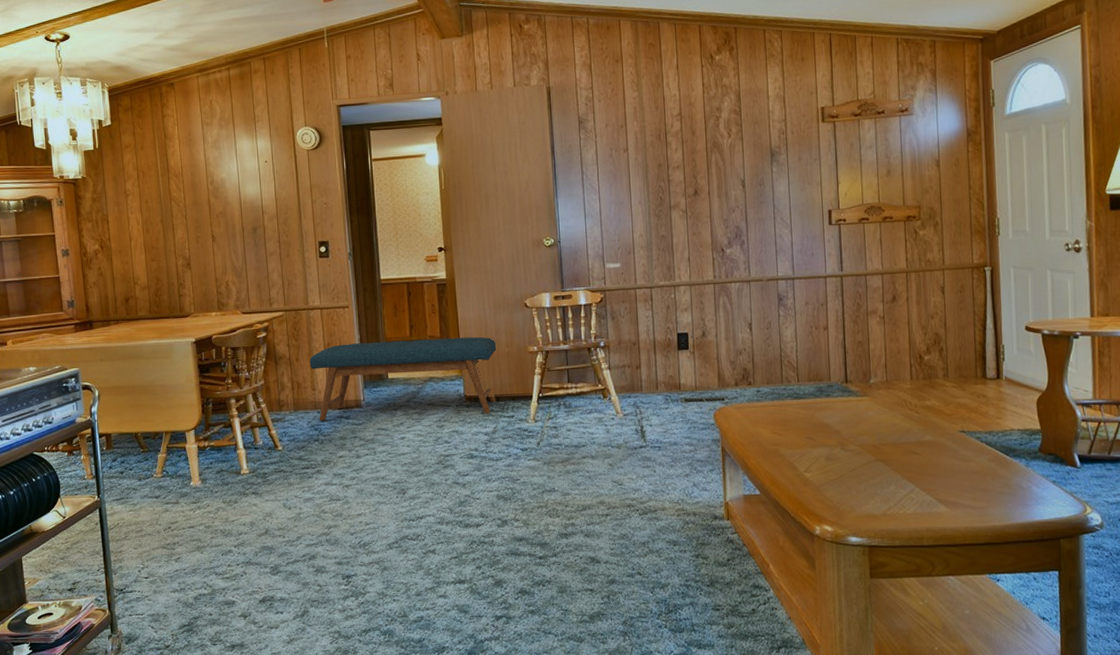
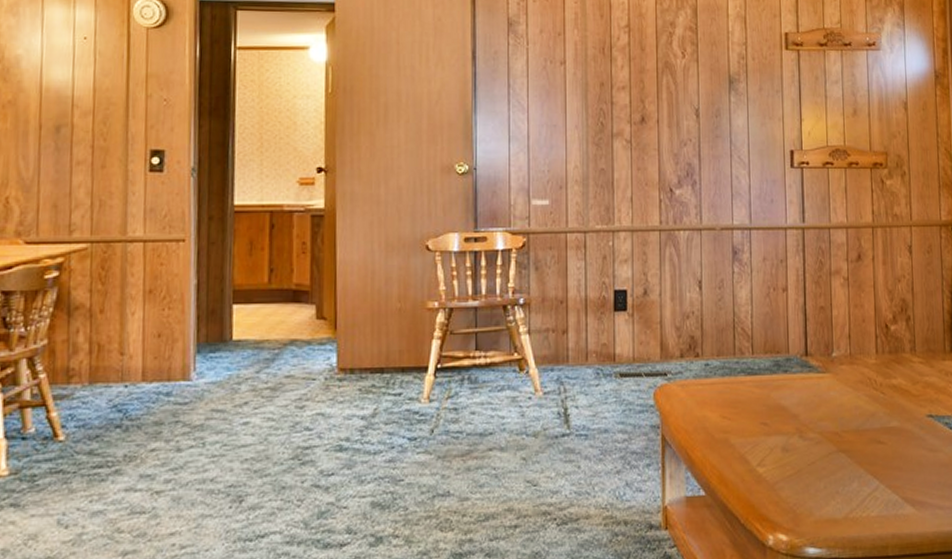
bench: present [309,336,497,421] -> none [119,286,385,398]

